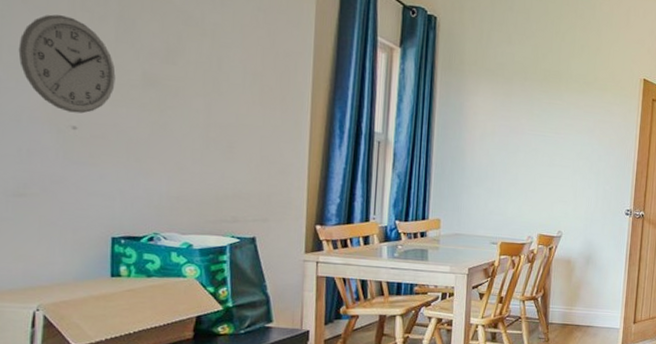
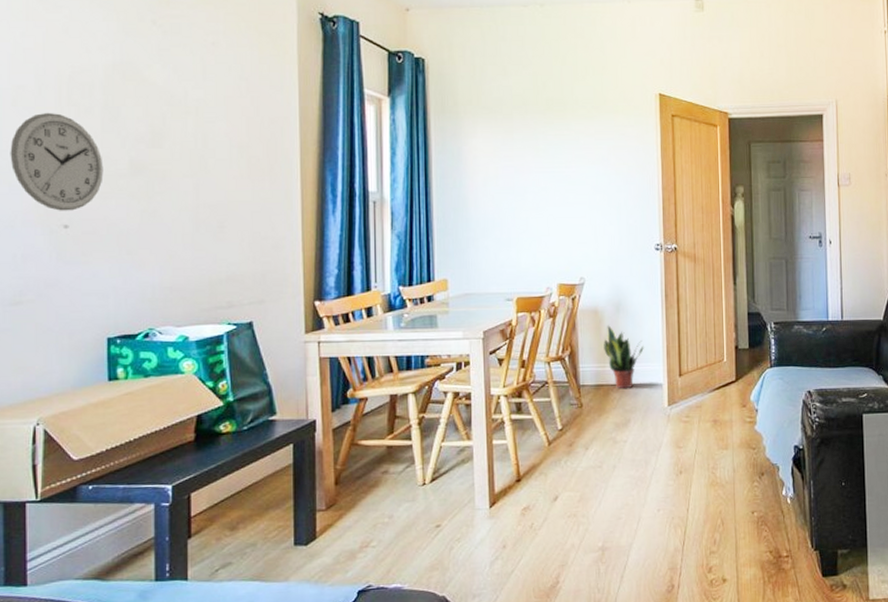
potted plant: none [572,274,607,330] -> present [604,325,644,389]

